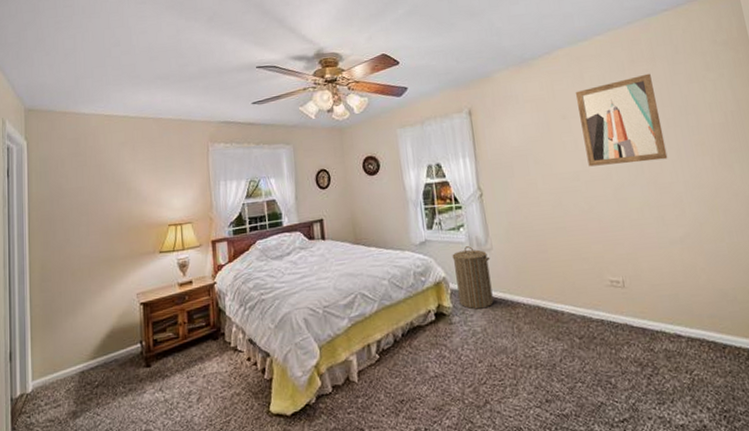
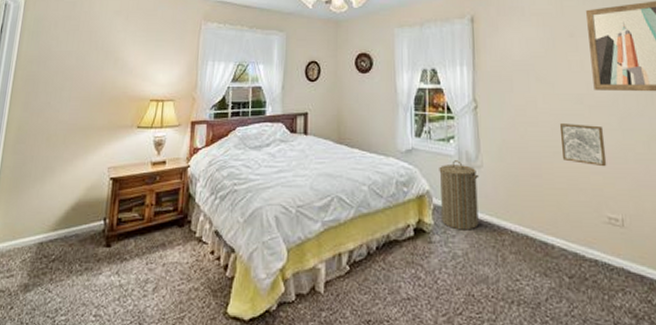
wall art: none [559,198,606,236] -> present [559,123,607,167]

